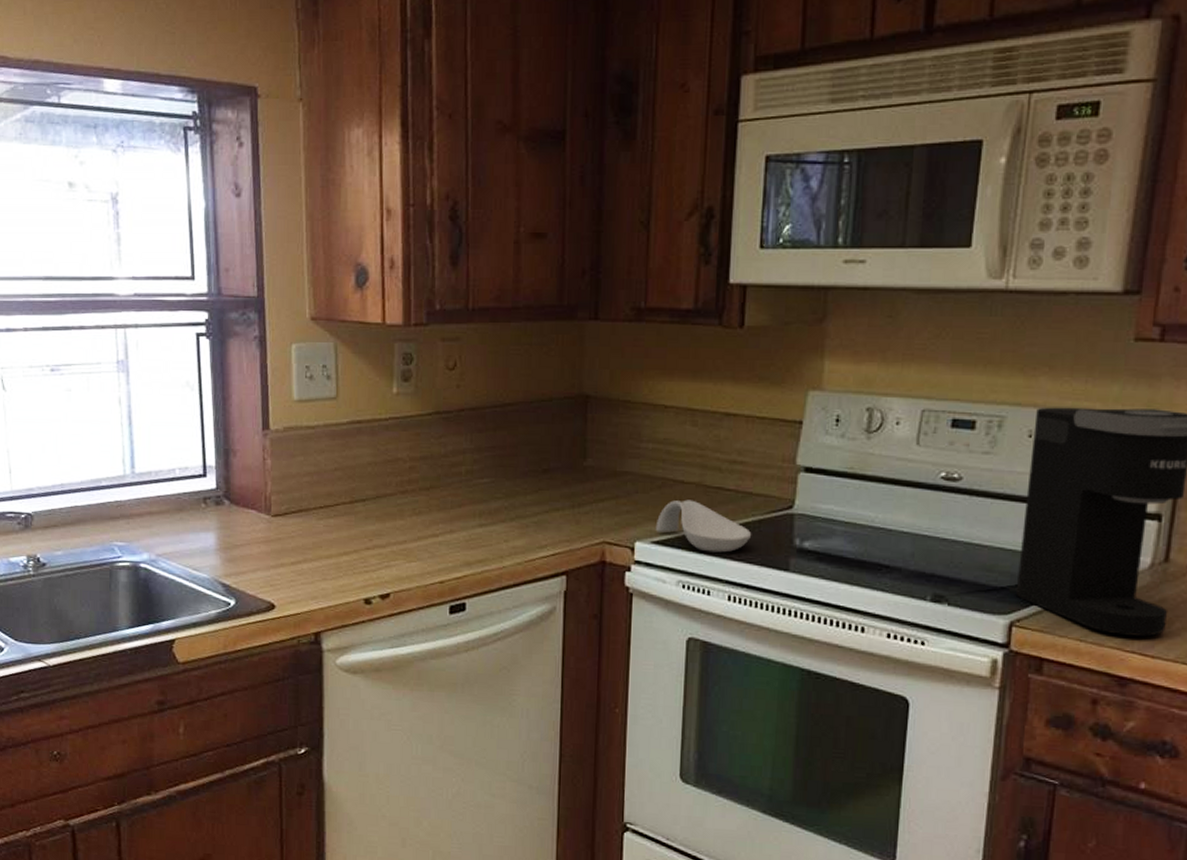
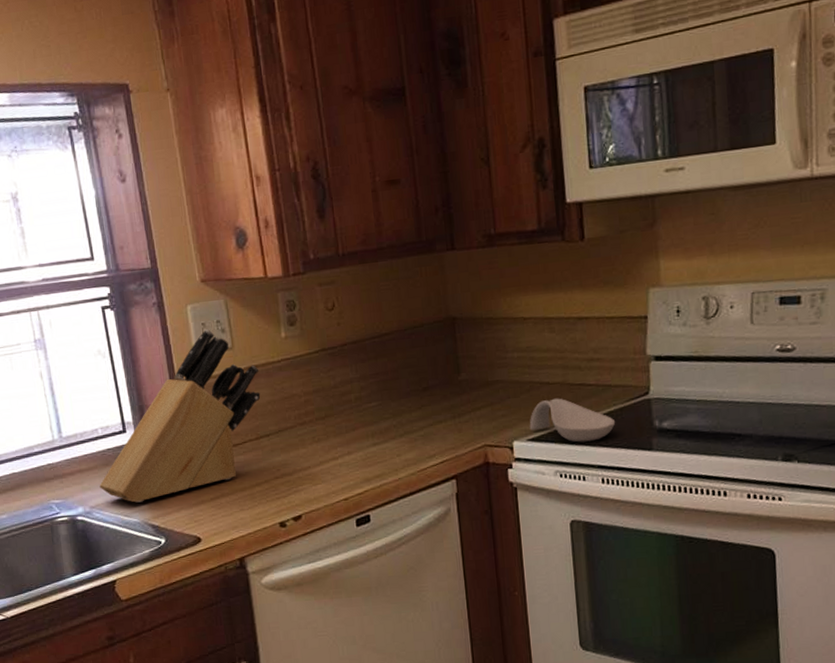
knife block: none [169,372,363,557] -> present [99,328,261,503]

